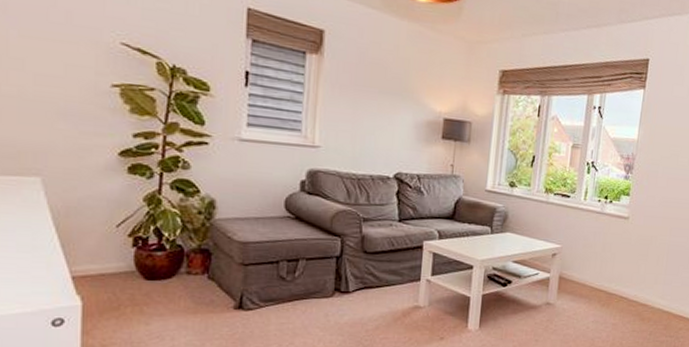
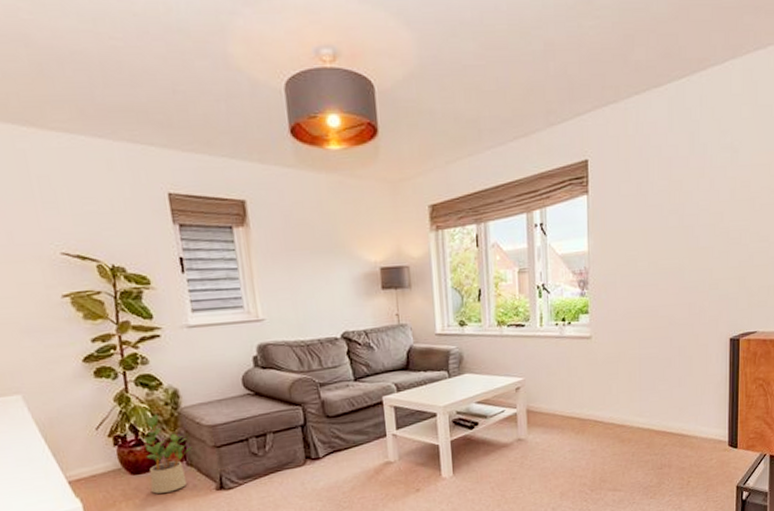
potted plant: none [164,221,218,304] -> present [144,414,192,494]

